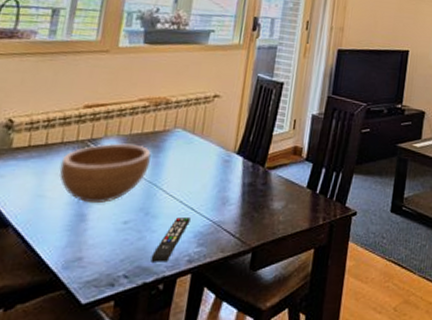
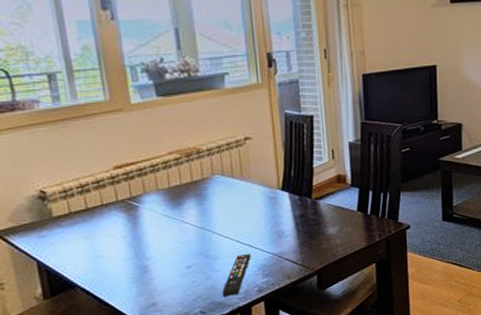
bowl: present [59,143,151,204] -> none [107,196,198,256]

